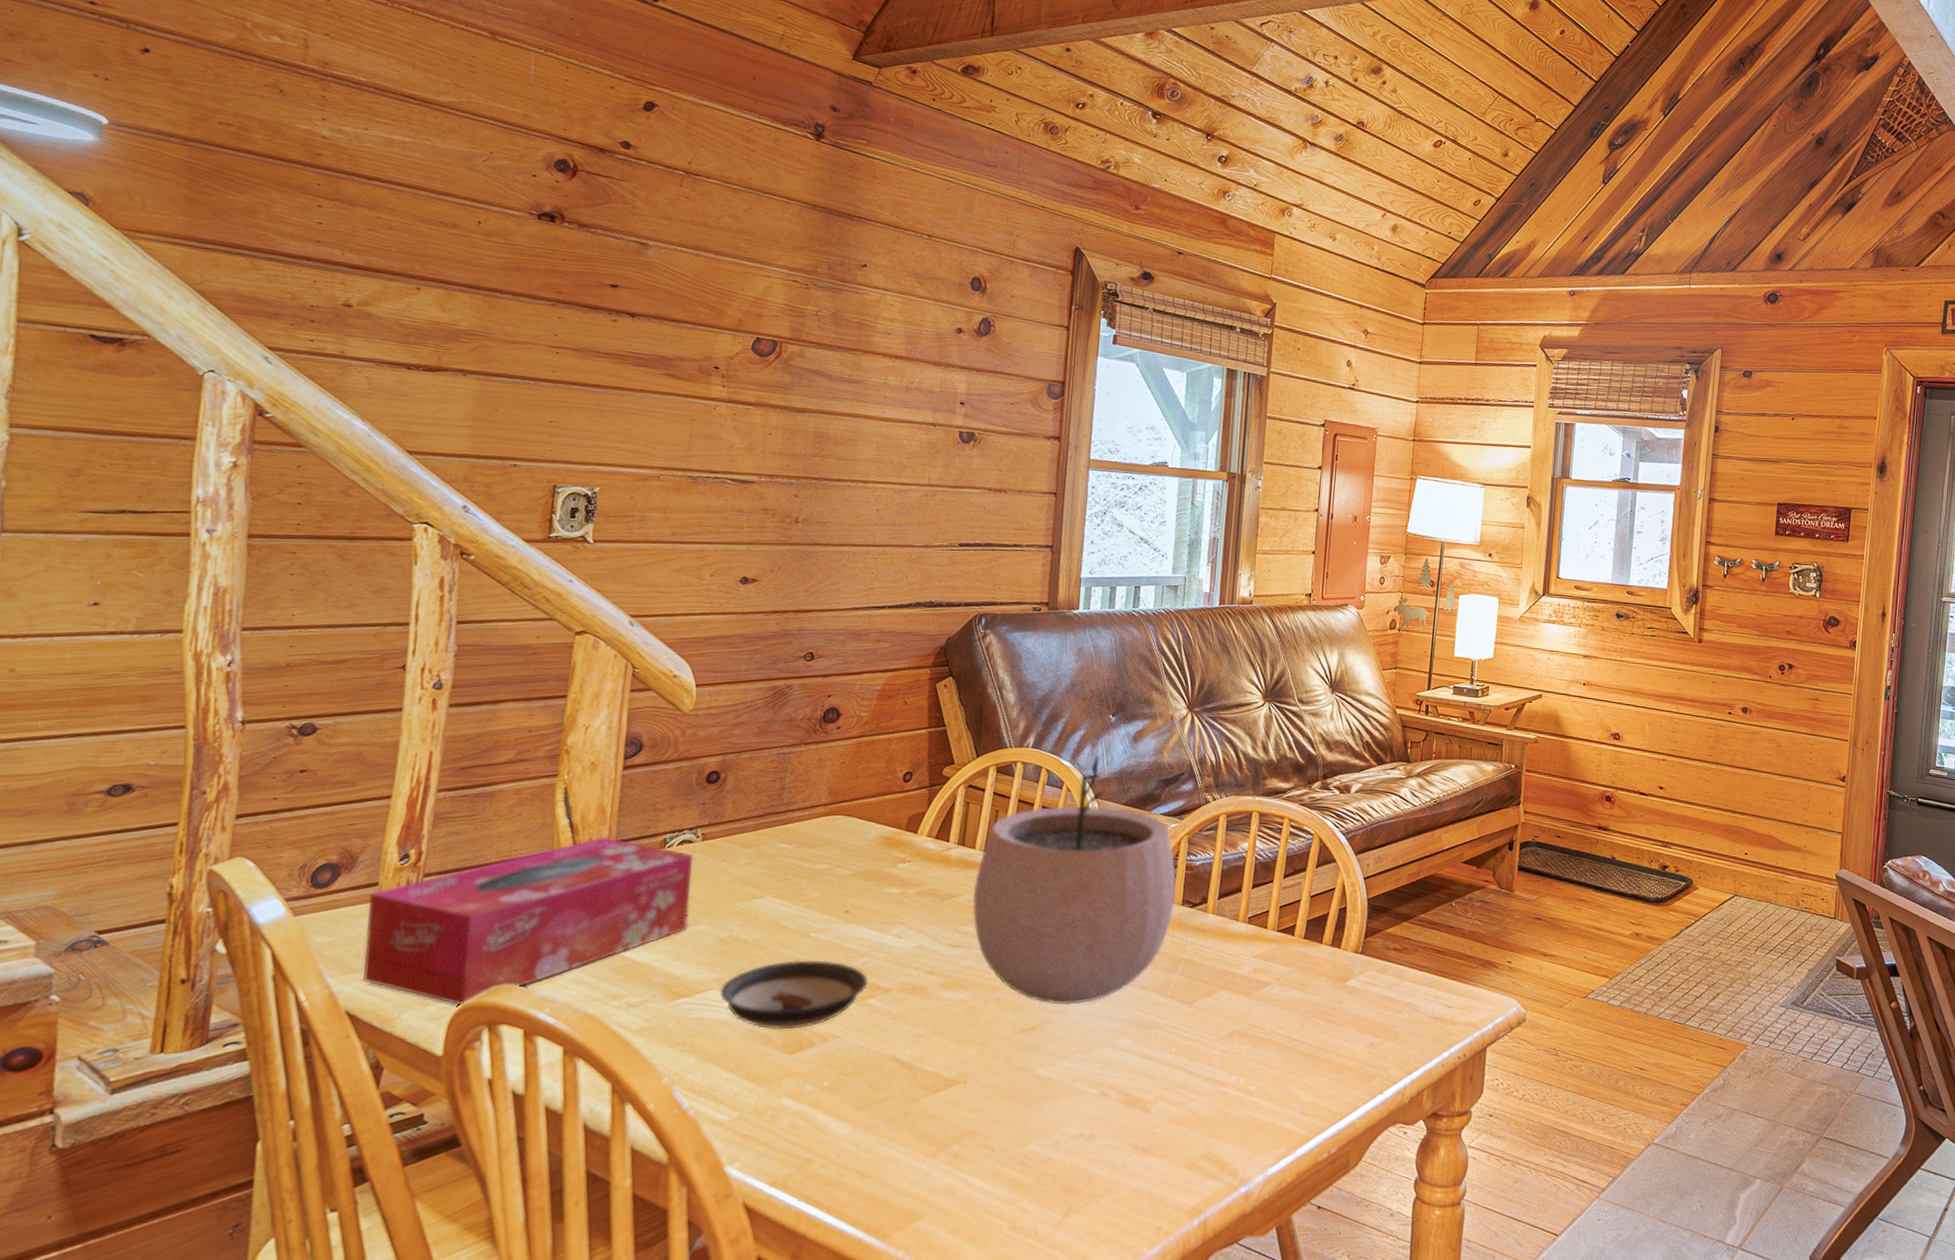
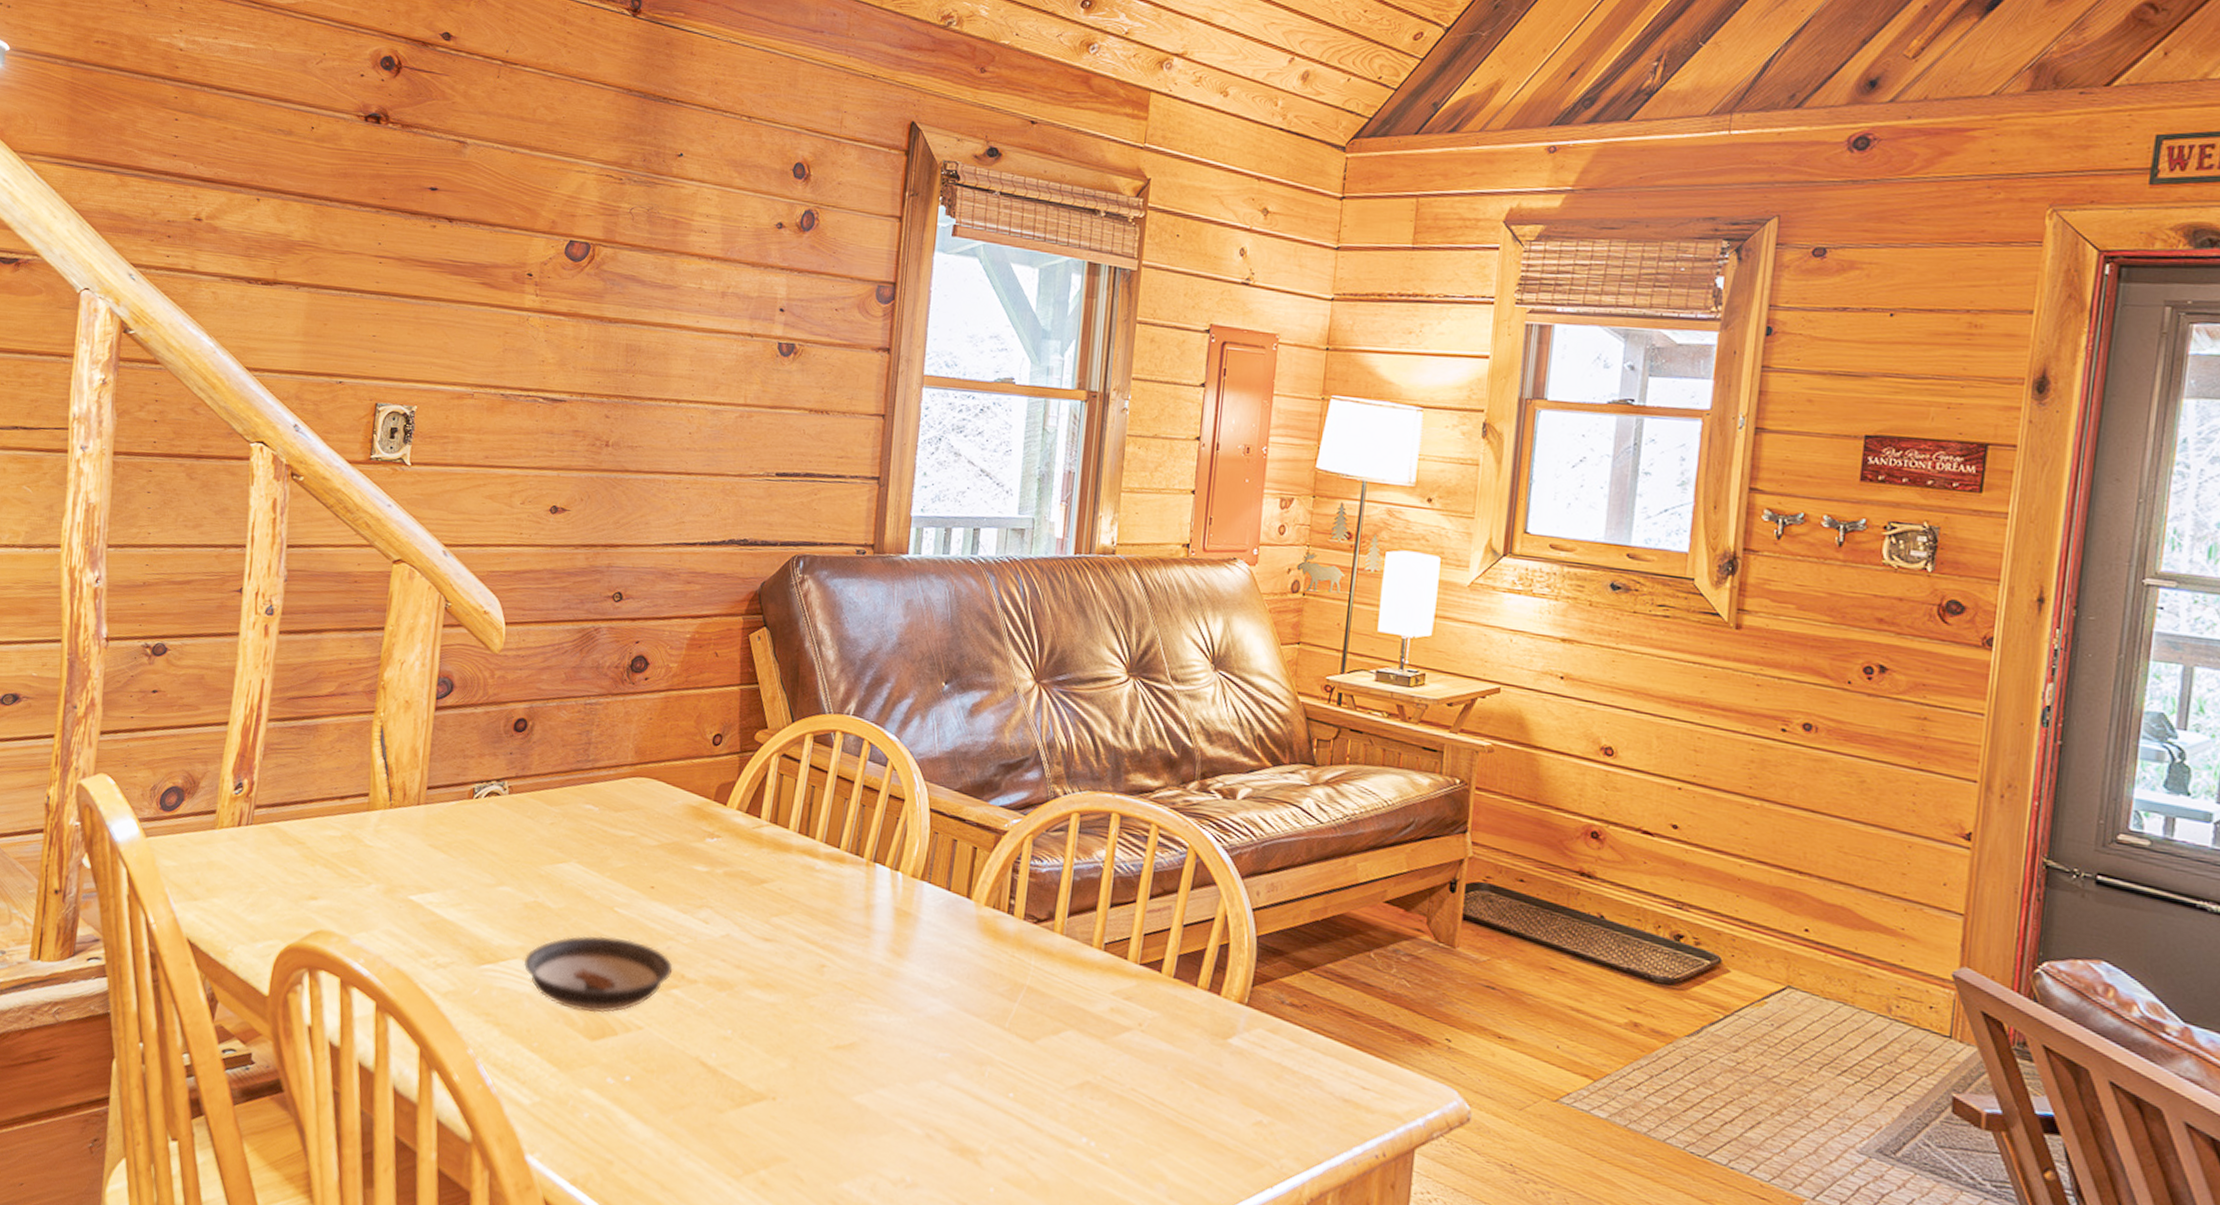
tissue box: present [362,837,694,1006] -> none [201,781,501,947]
plant pot: present [972,754,1177,1006] -> none [784,726,1018,1025]

